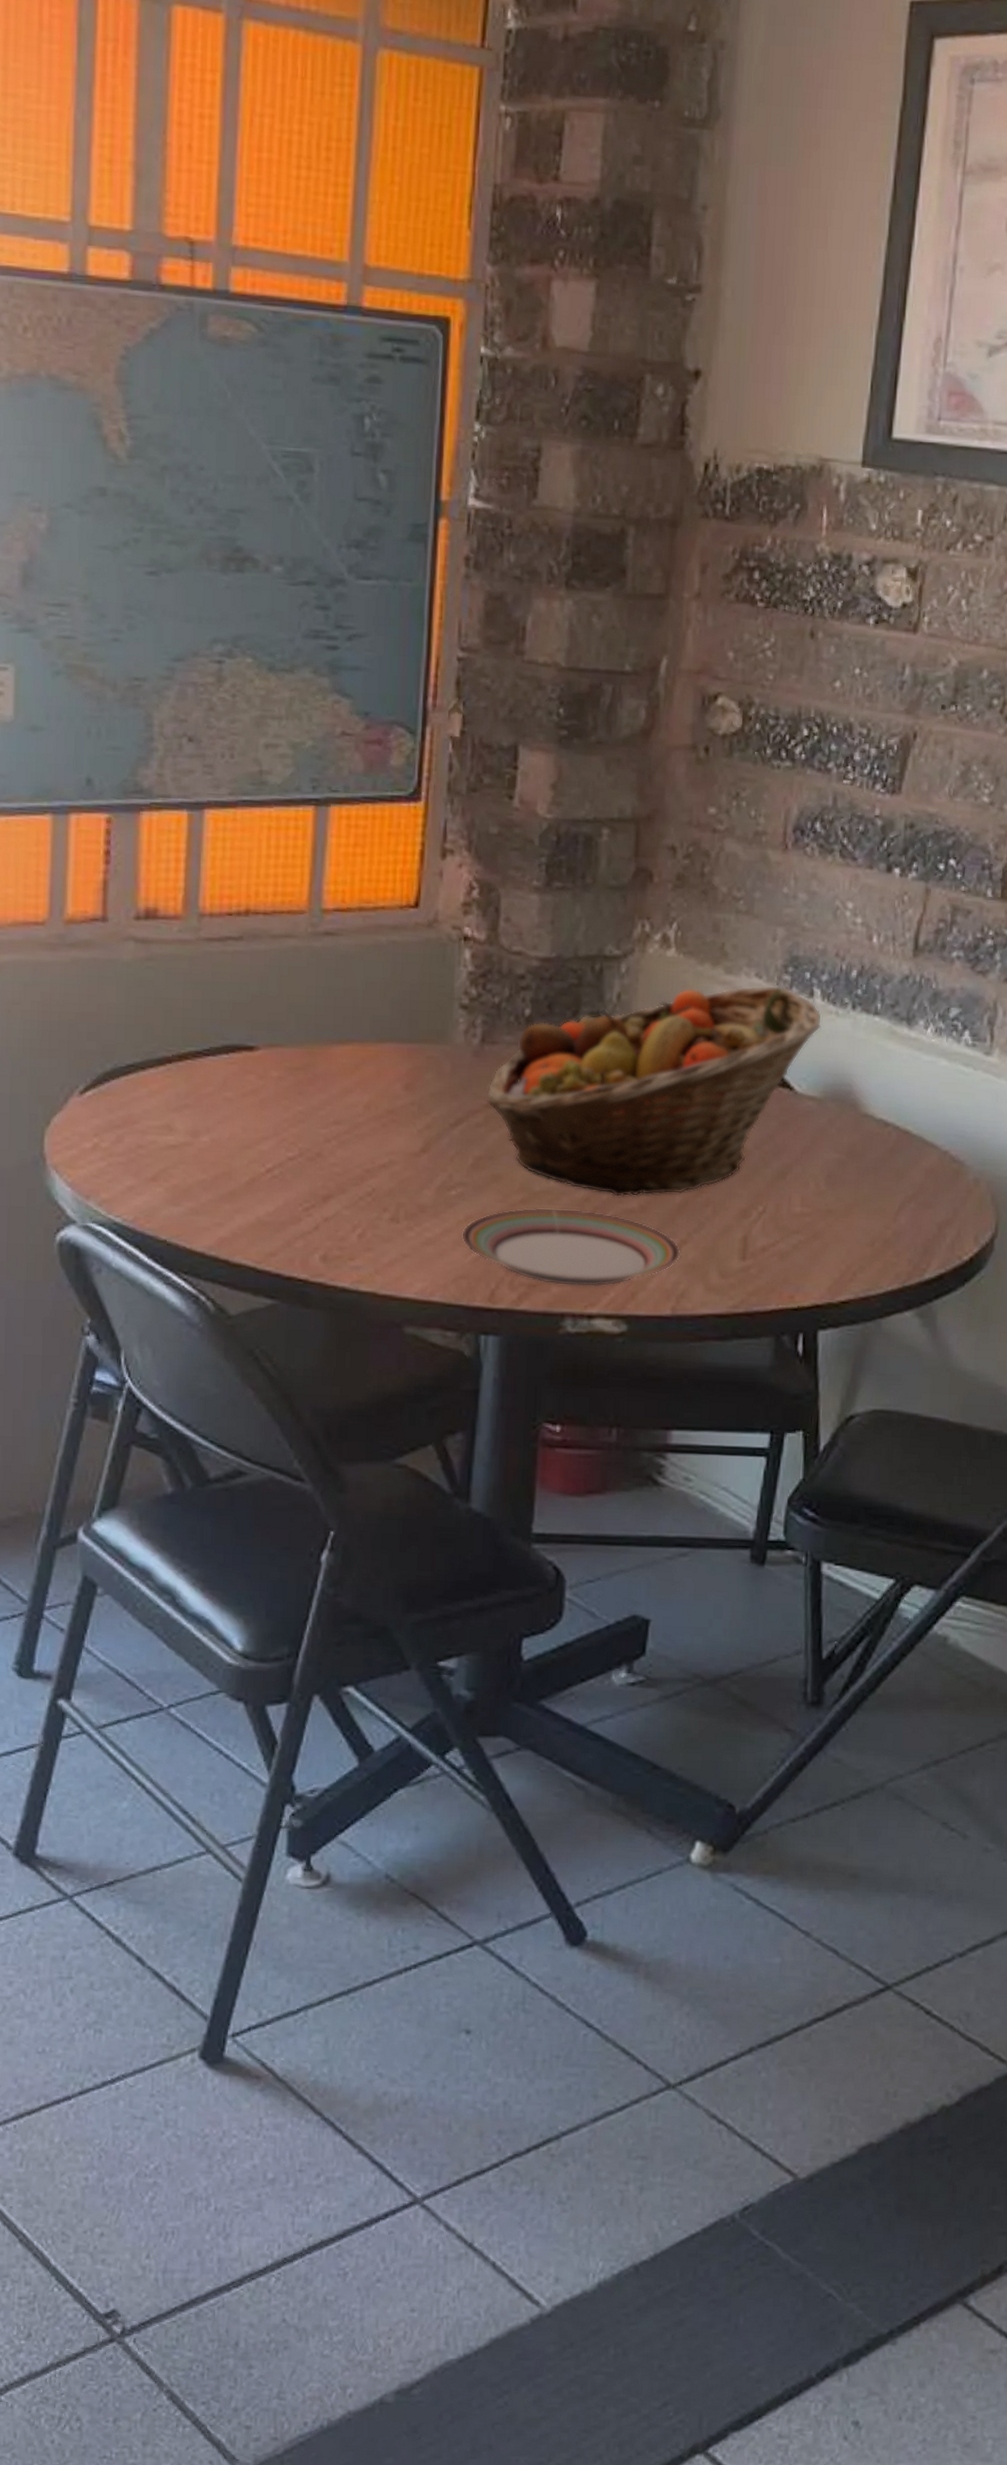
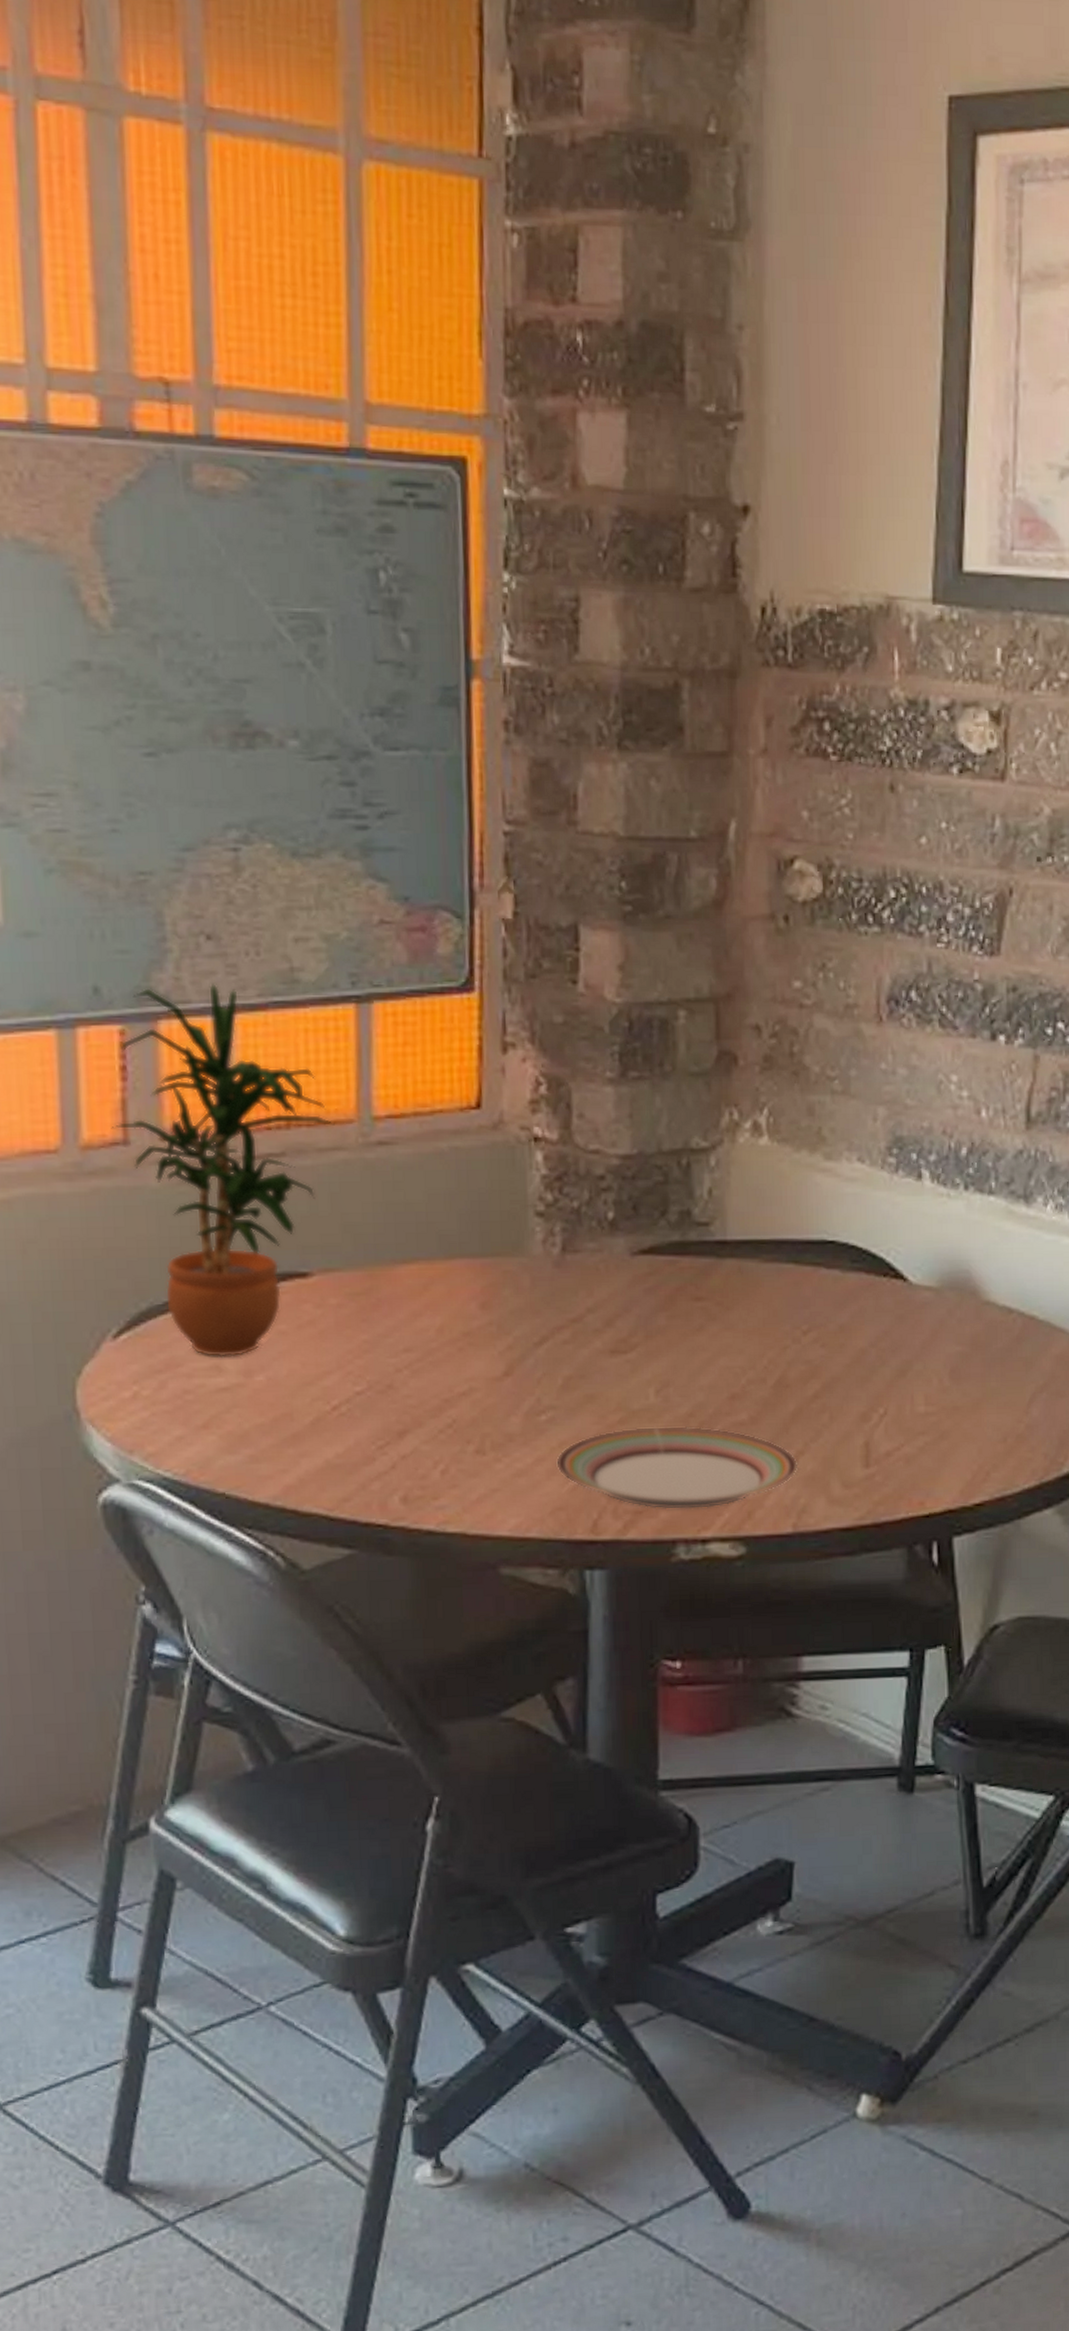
potted plant: none [92,780,288,1119] -> present [111,982,335,1358]
fruit basket: present [486,985,822,1198] -> none [571,1169,932,1410]

